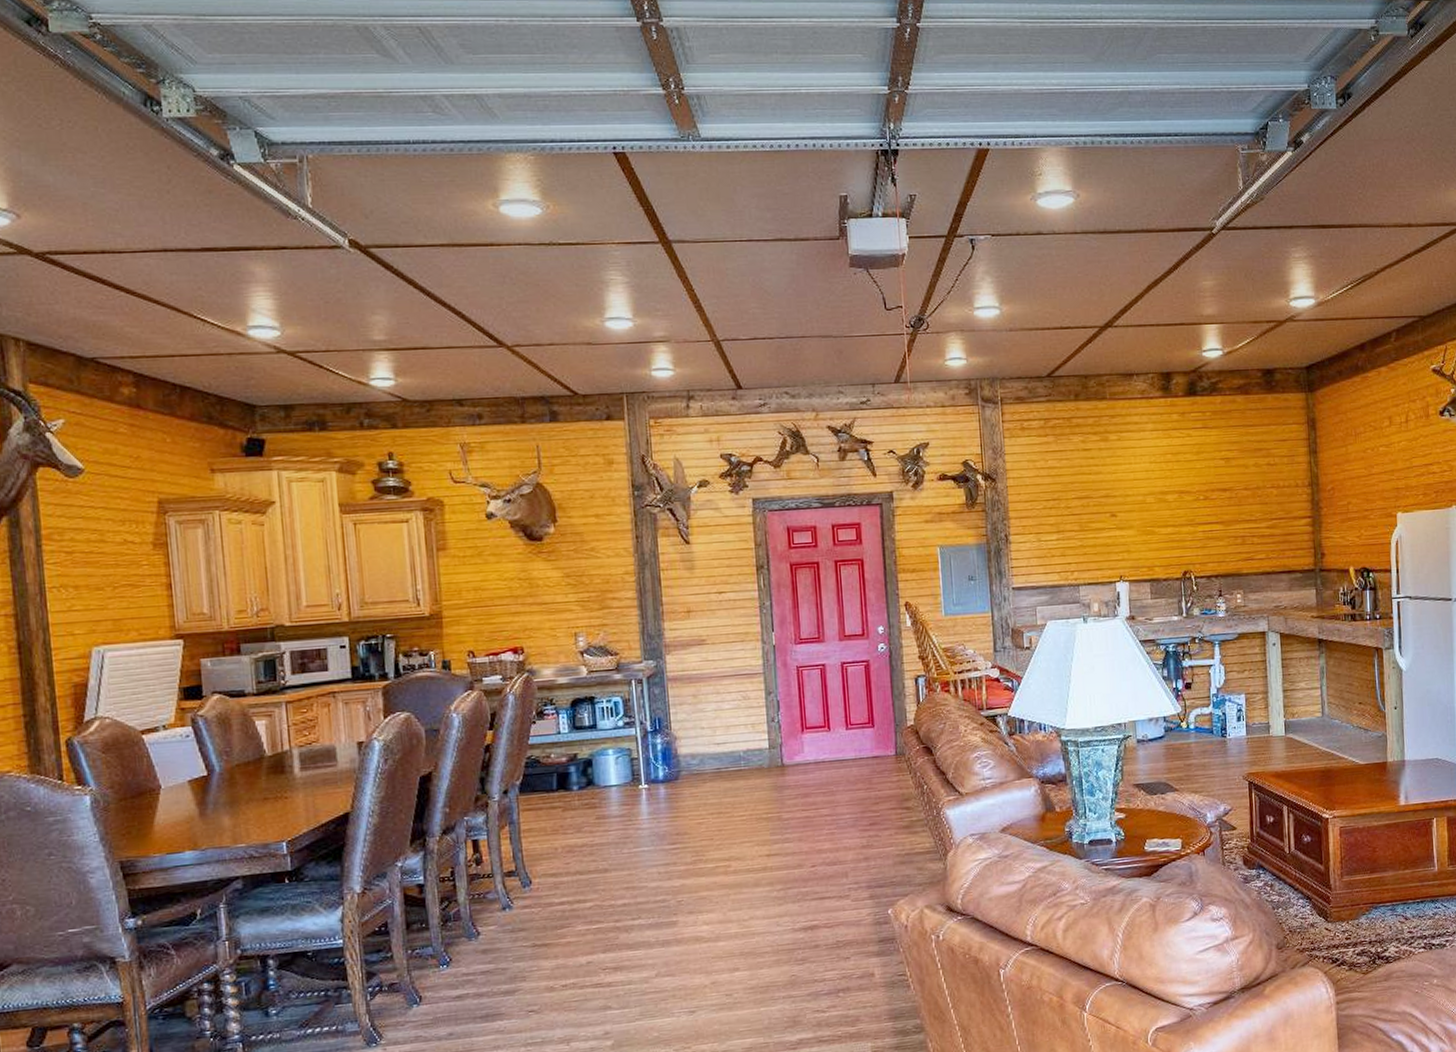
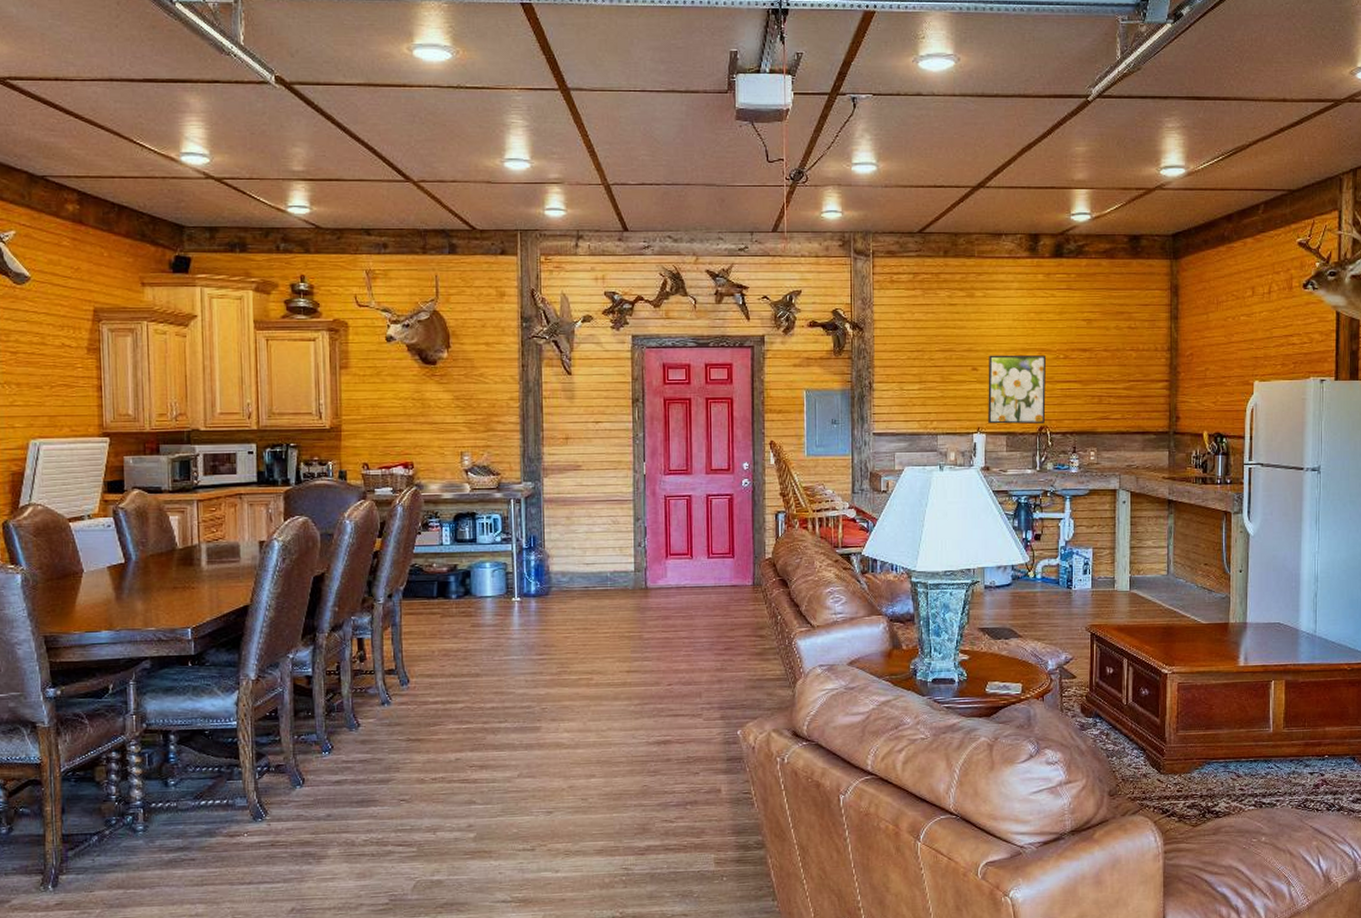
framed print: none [1127,497,1189,572] -> present [988,355,1047,424]

